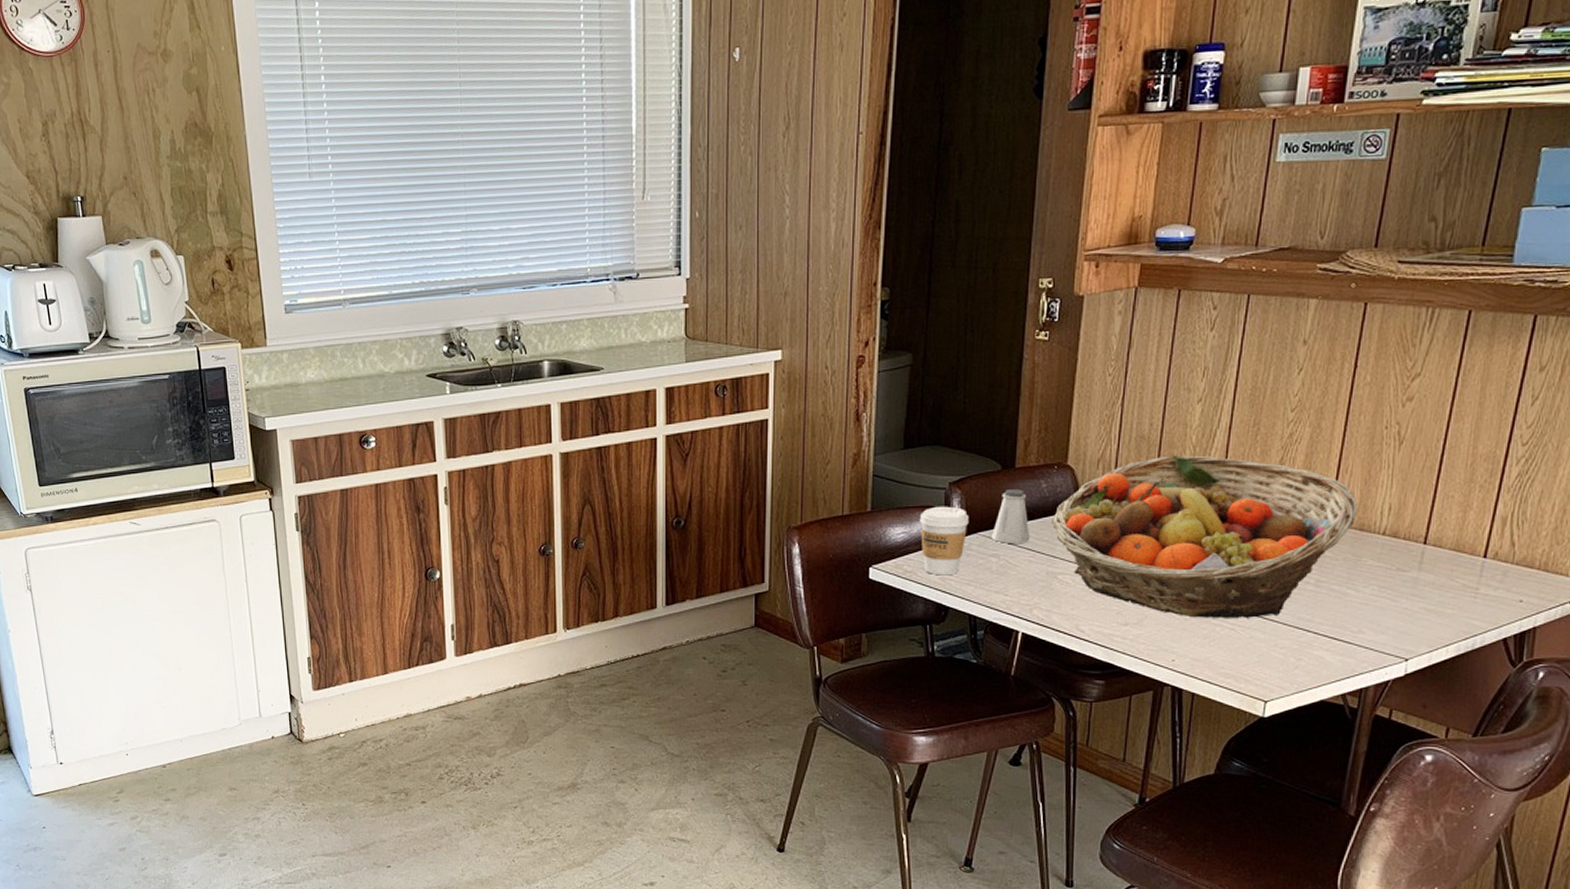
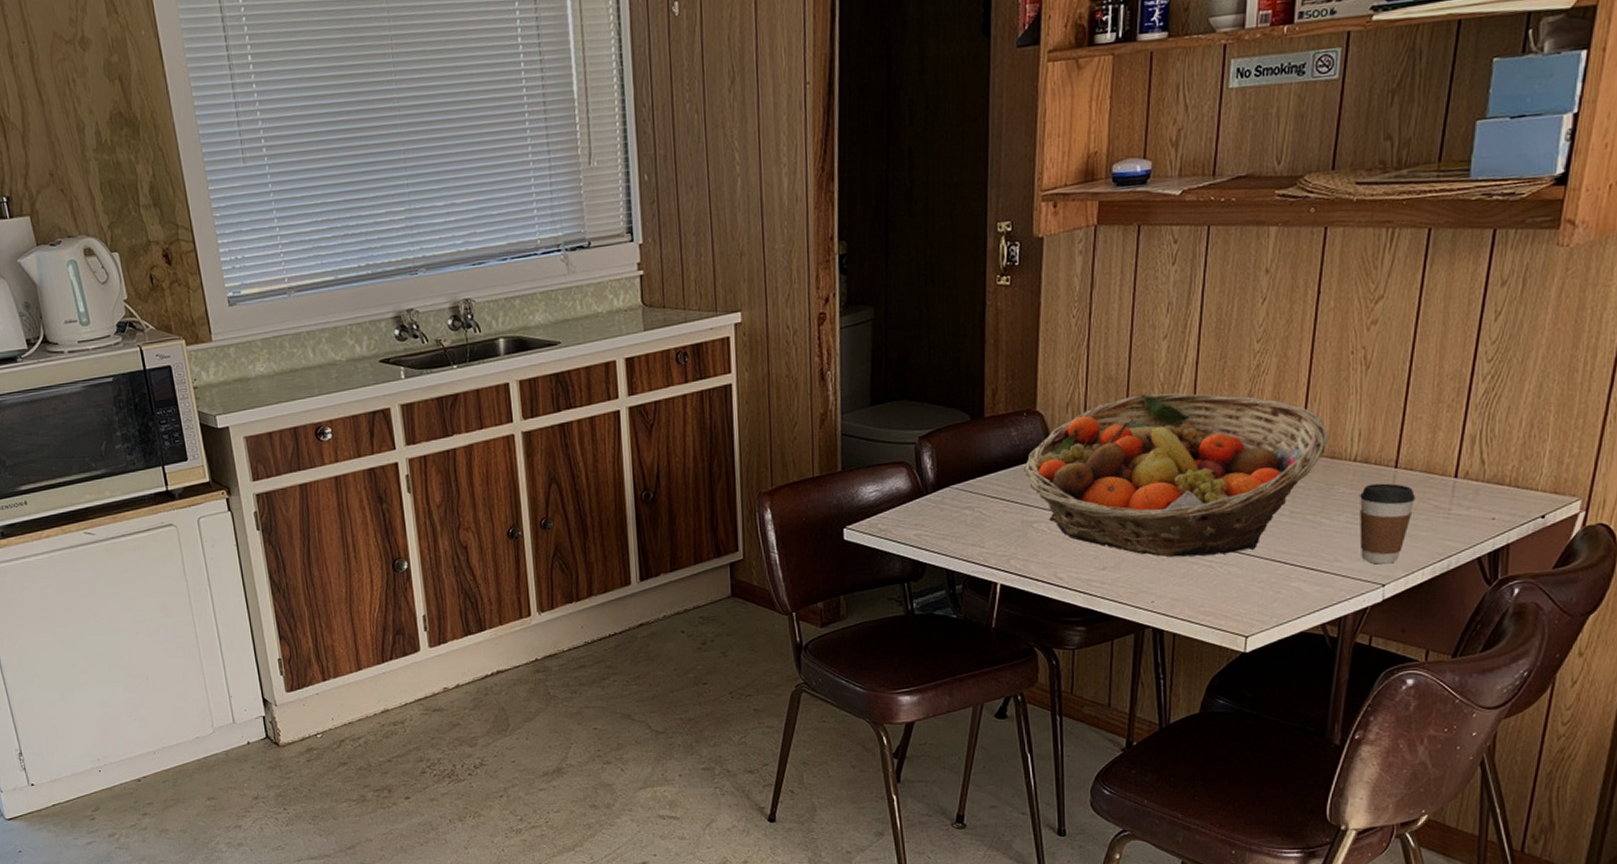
coffee cup: present [919,506,969,576] -> none [891,461,941,532]
saltshaker: present [991,489,1031,543] -> none [963,439,1004,495]
coffee cup: none [1384,558,1444,639] -> present [1360,483,1416,565]

